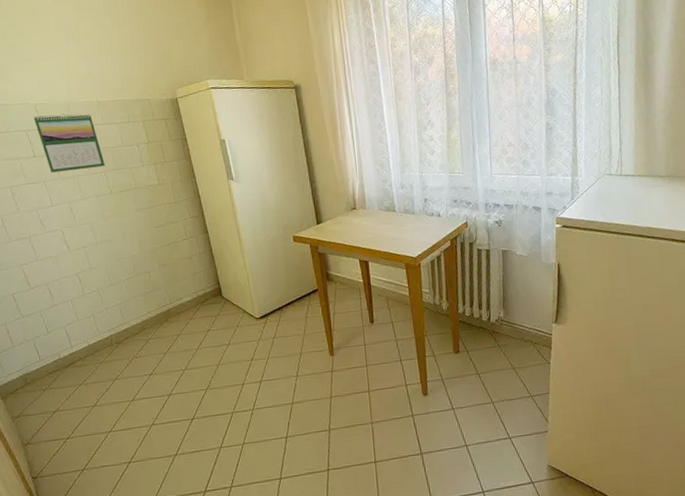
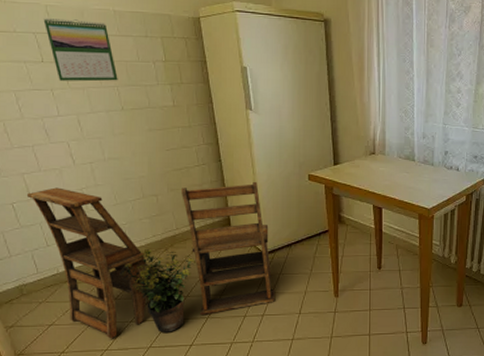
wooden chair: none [25,248,272,420] -> present [26,181,276,339]

